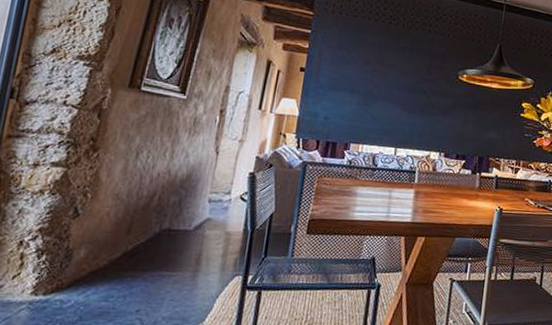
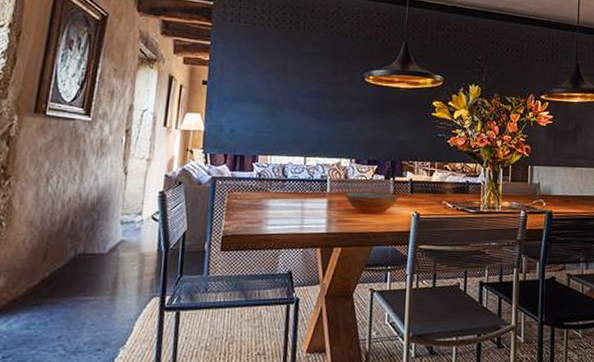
bowl: none [431,184,484,207] -> present [344,191,399,214]

